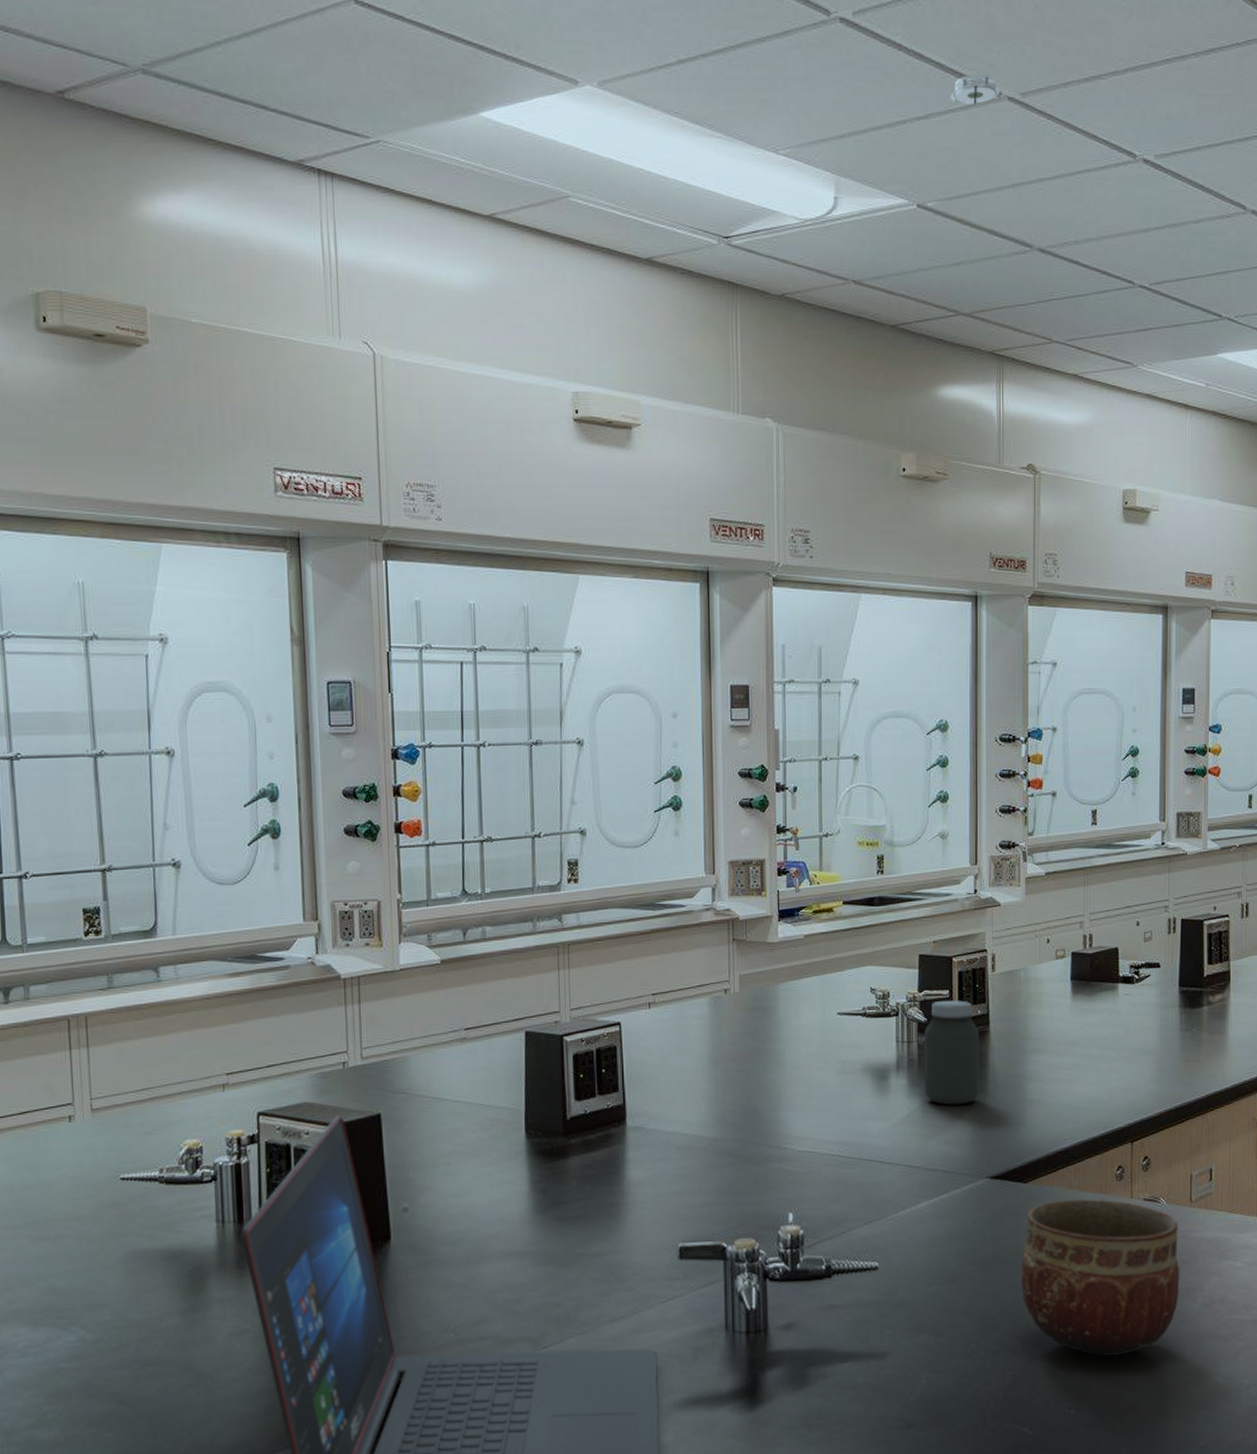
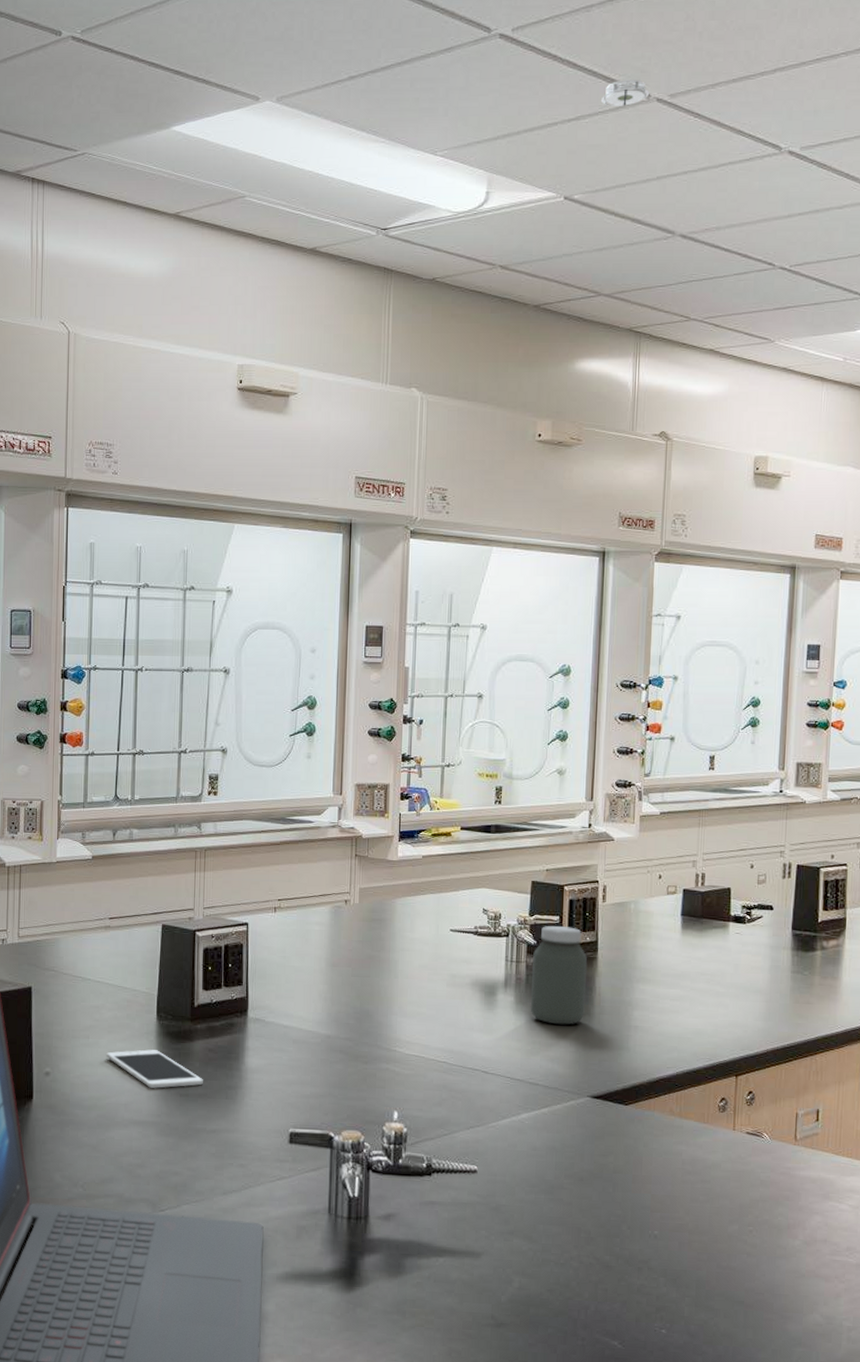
cell phone: none [471,1171,582,1214] -> present [106,1049,203,1088]
bowl: present [1021,1199,1180,1356] -> none [617,1126,781,1282]

